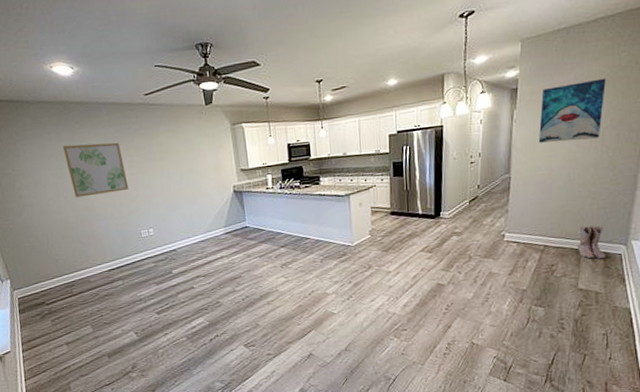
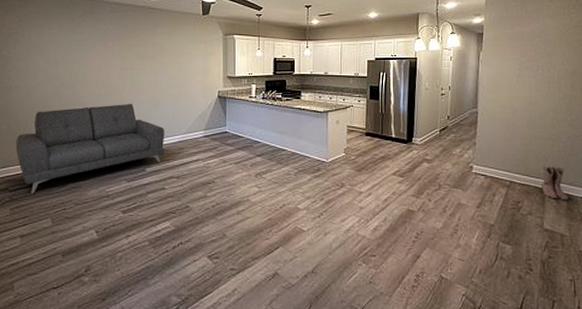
sofa: none [41,208,188,305] -> present [15,103,165,194]
wall art: present [62,142,129,198] -> none [61,36,118,86]
wall art: present [538,78,606,143] -> none [502,33,560,85]

